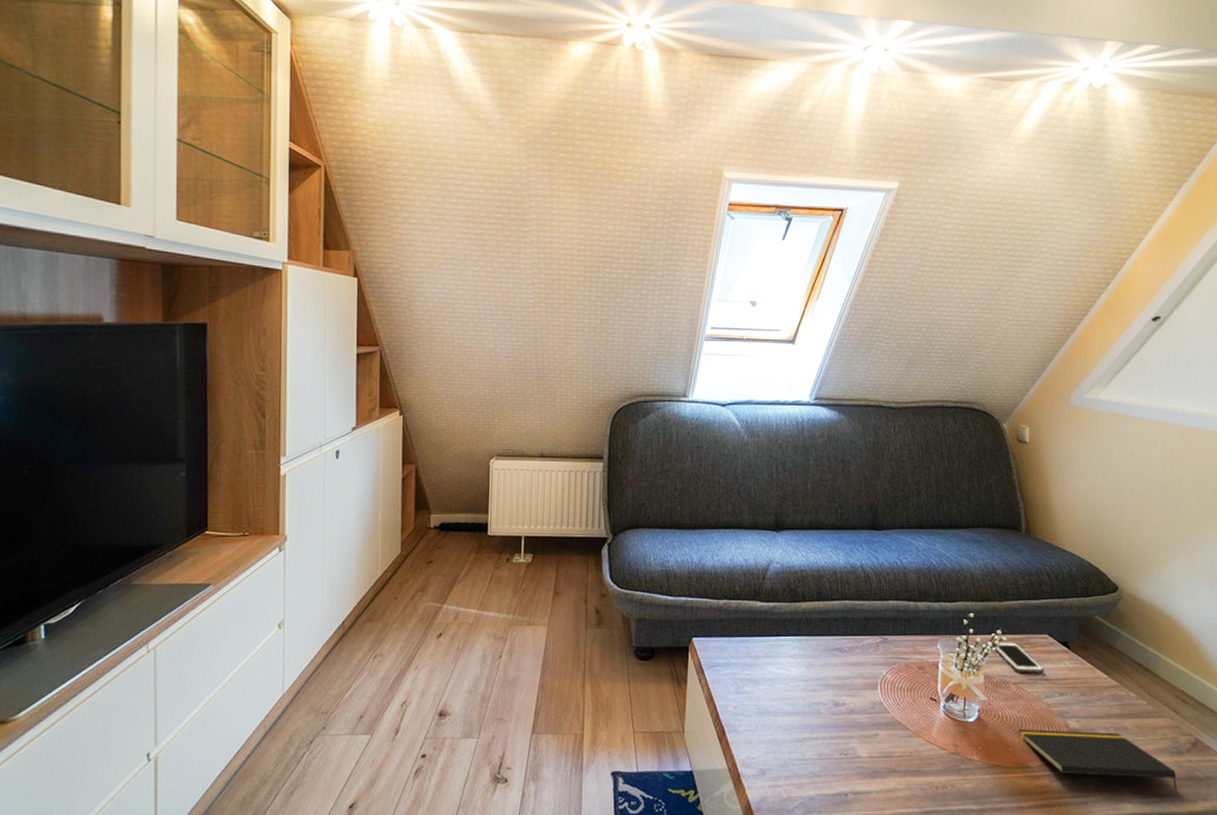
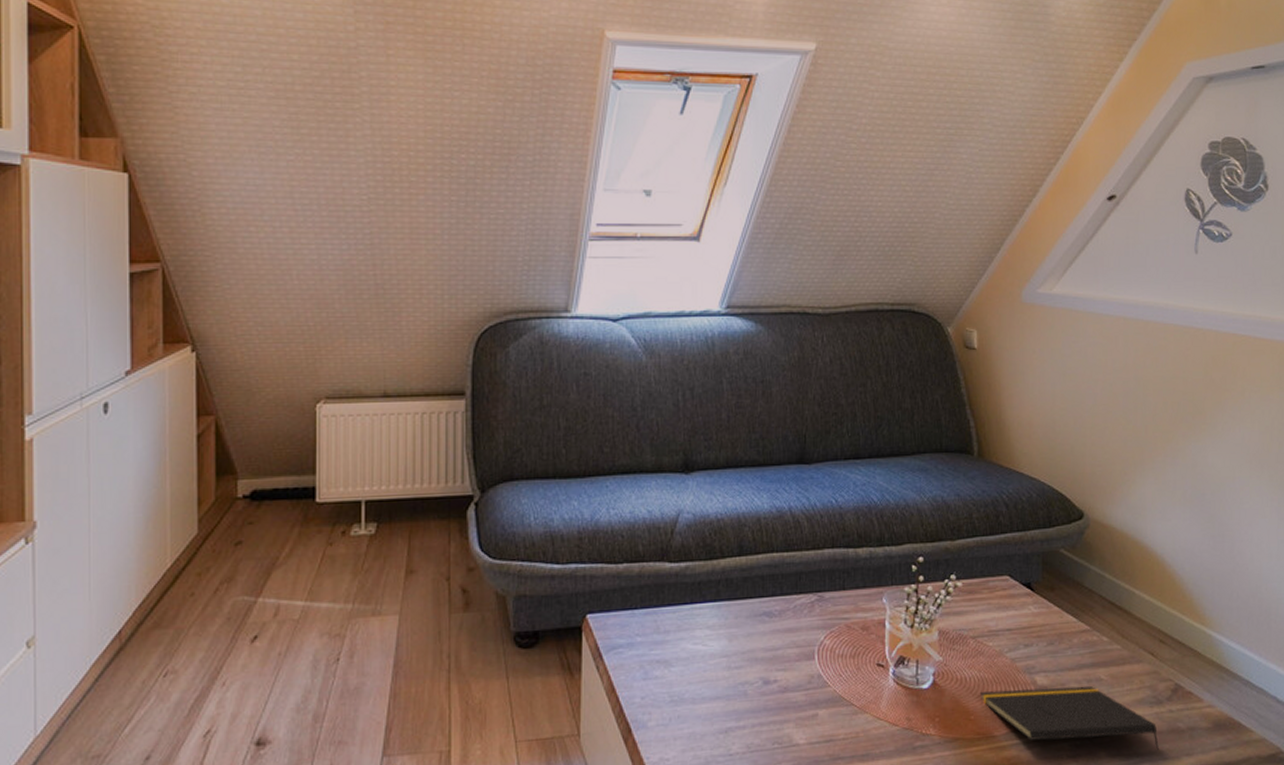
cell phone: present [995,642,1045,674] -> none [949,588,1006,624]

